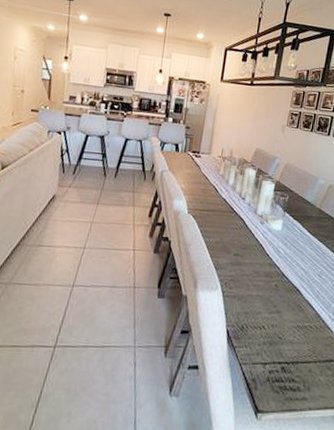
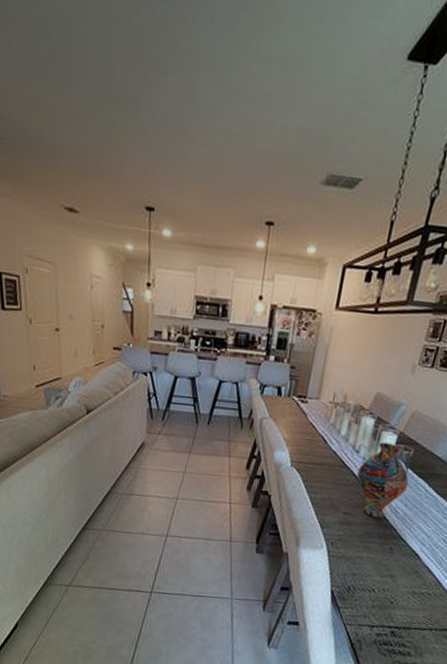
vase: none [244,190,287,258] -> present [357,442,409,519]

